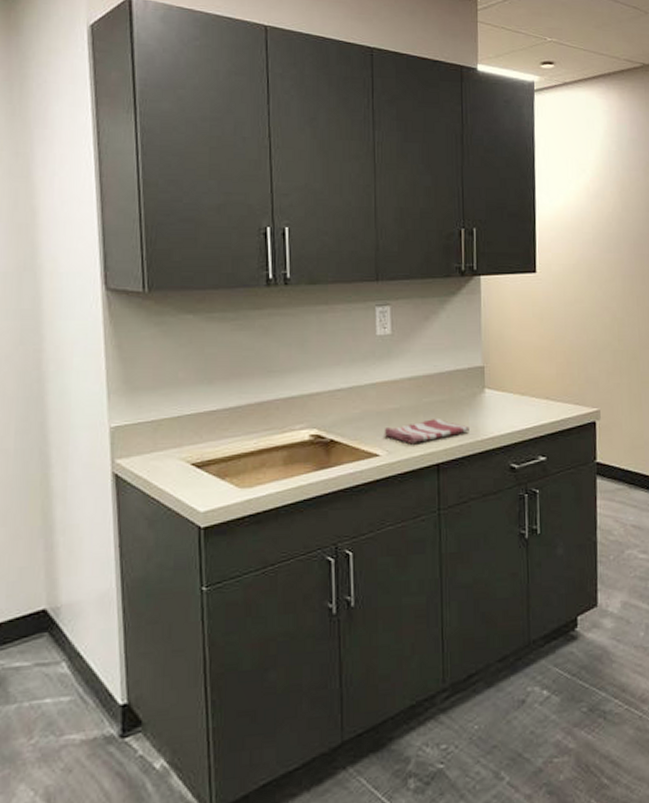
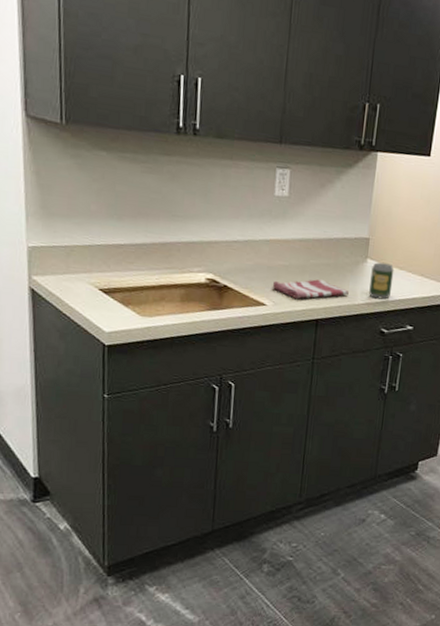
soda can: none [491,391,517,431] -> present [369,262,394,300]

